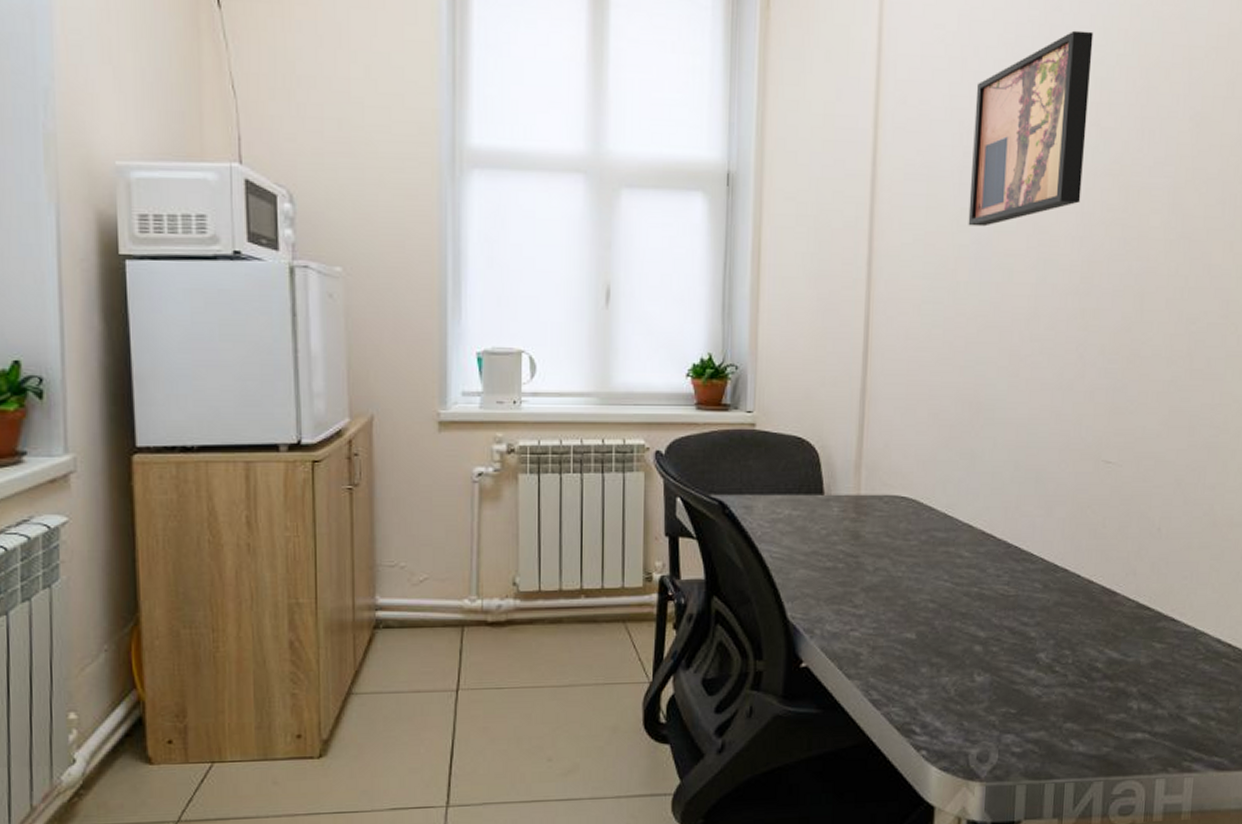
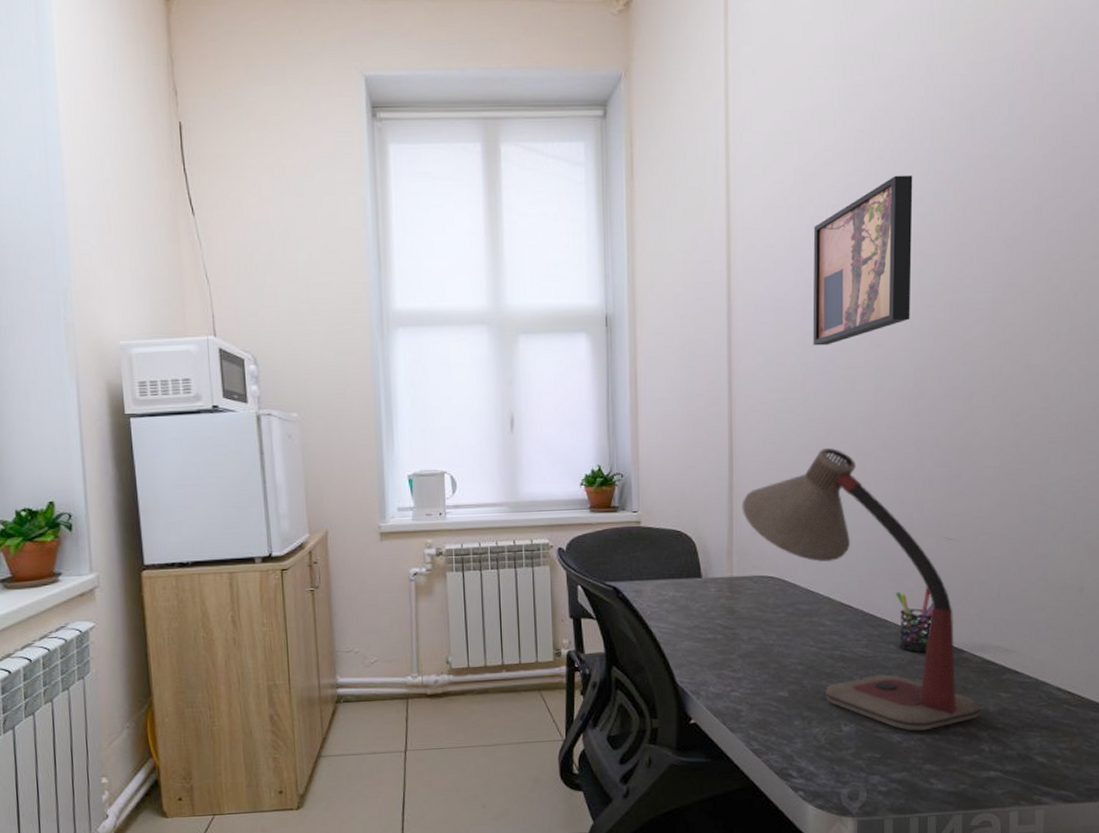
desk lamp: none [875,348,1132,684] -> present [742,447,981,731]
pen holder: none [1045,517,1087,594] -> present [896,587,934,653]

